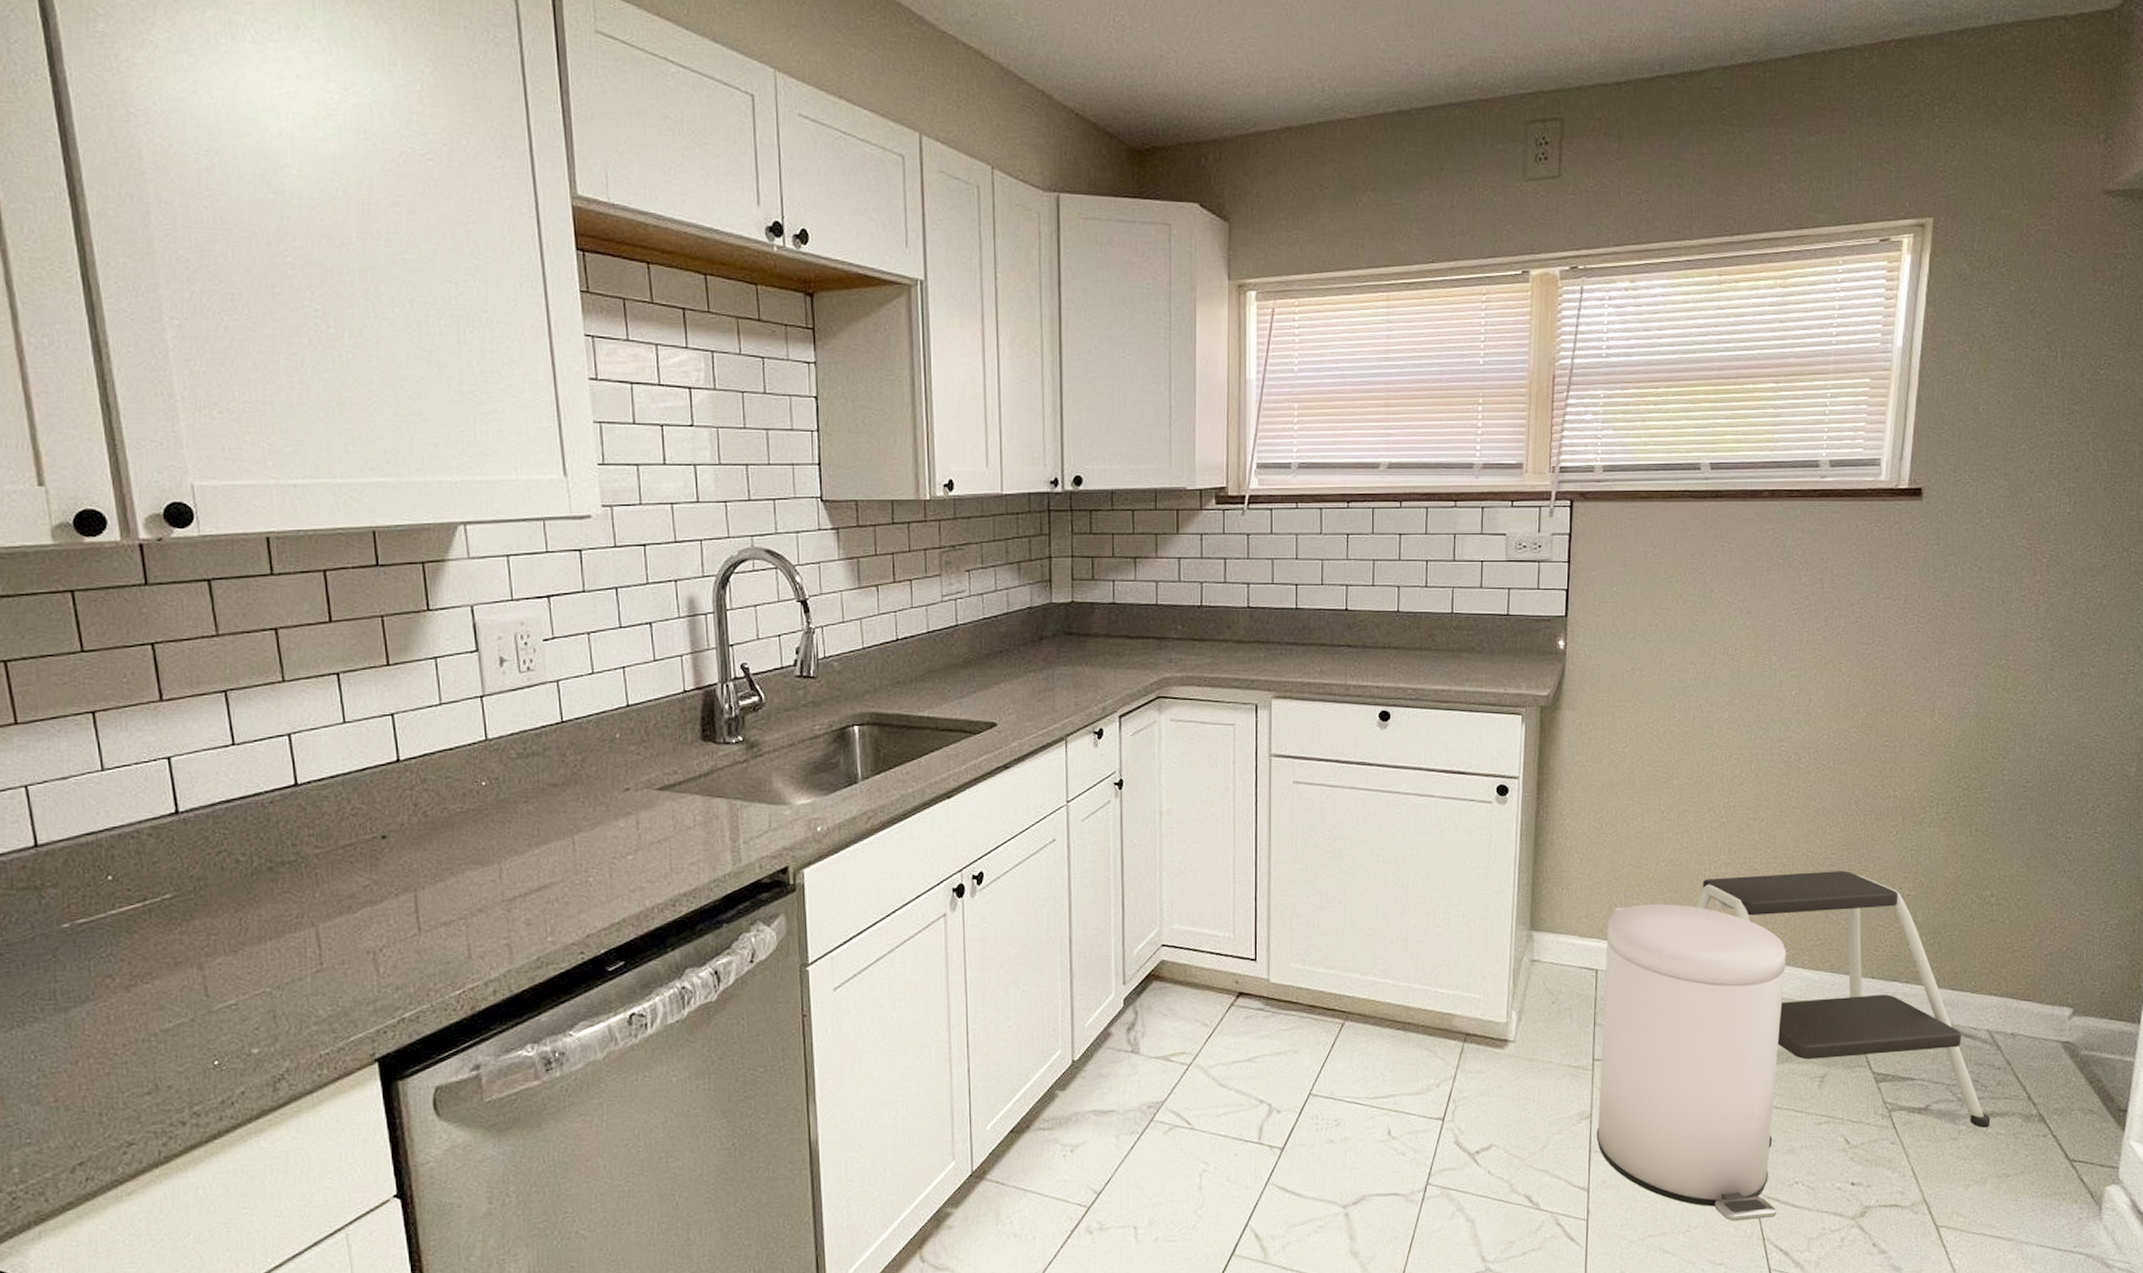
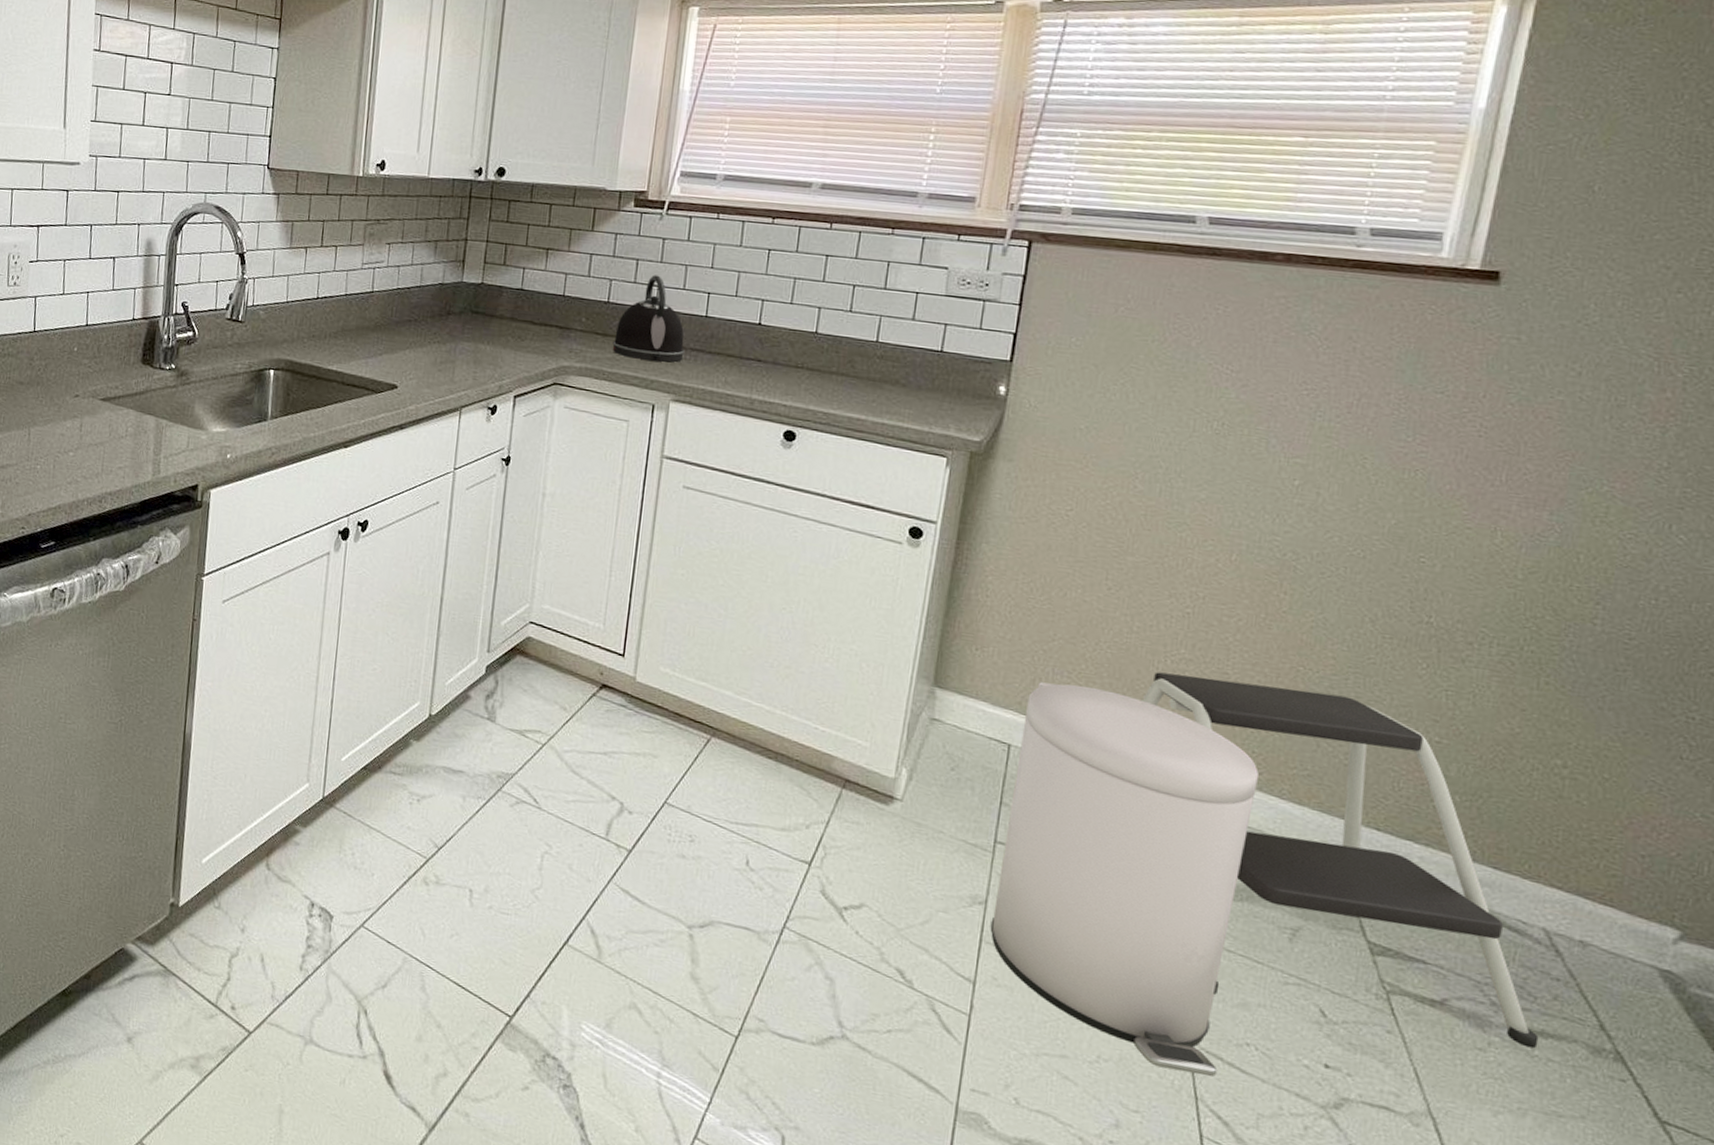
kettle: none [1210,572,1280,660] -> present [612,275,684,362]

